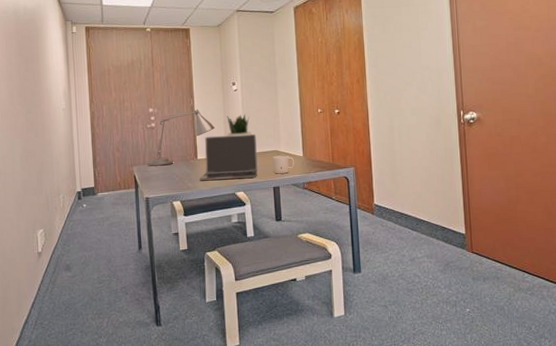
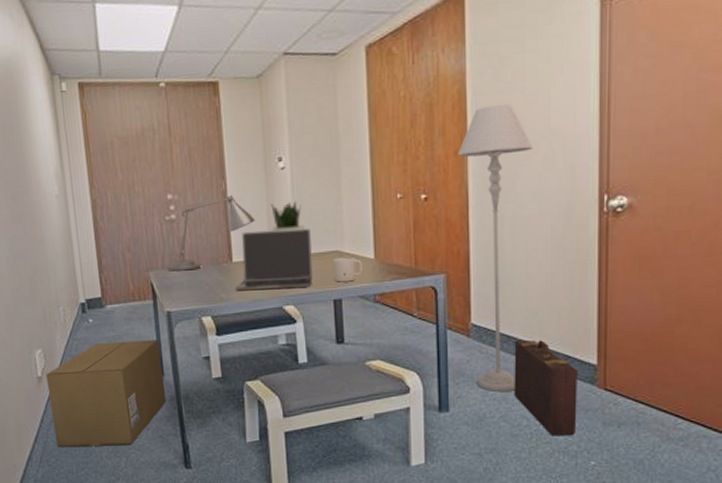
box: none [45,220,143,312] -> present [46,340,167,448]
floor lamp: none [359,48,411,257] -> present [457,104,533,393]
briefcase: none [406,216,454,290] -> present [514,339,577,436]

